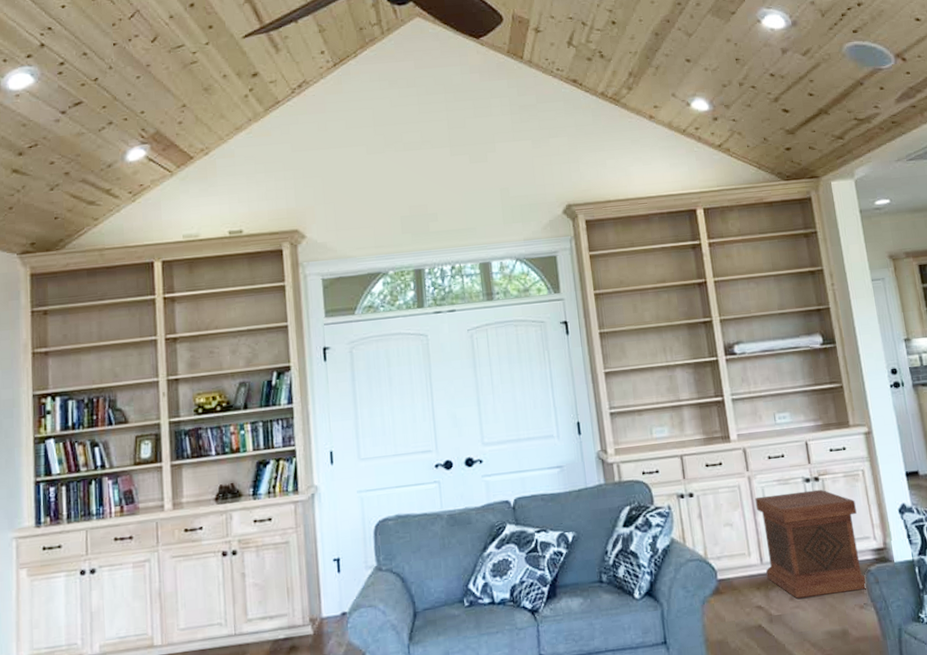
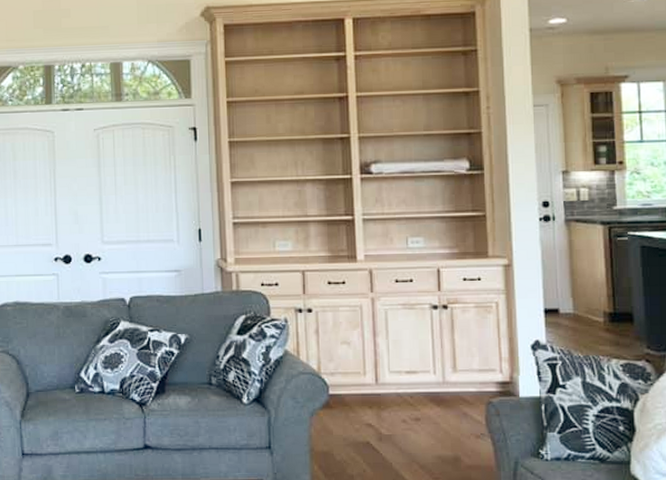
side table: present [755,489,867,599] -> none [376,317,487,421]

